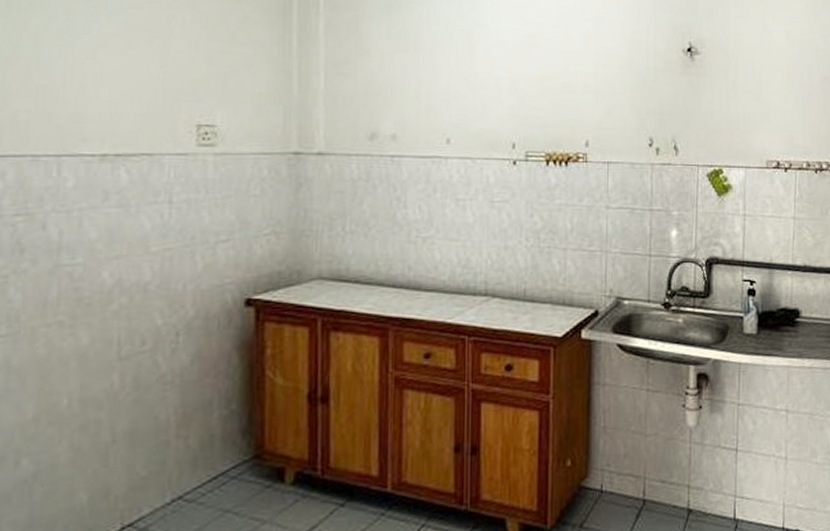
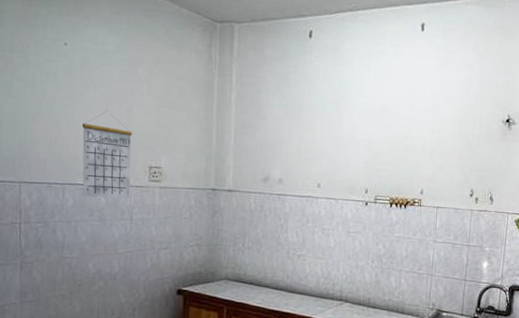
calendar: none [89,48,169,173] -> present [82,111,132,199]

